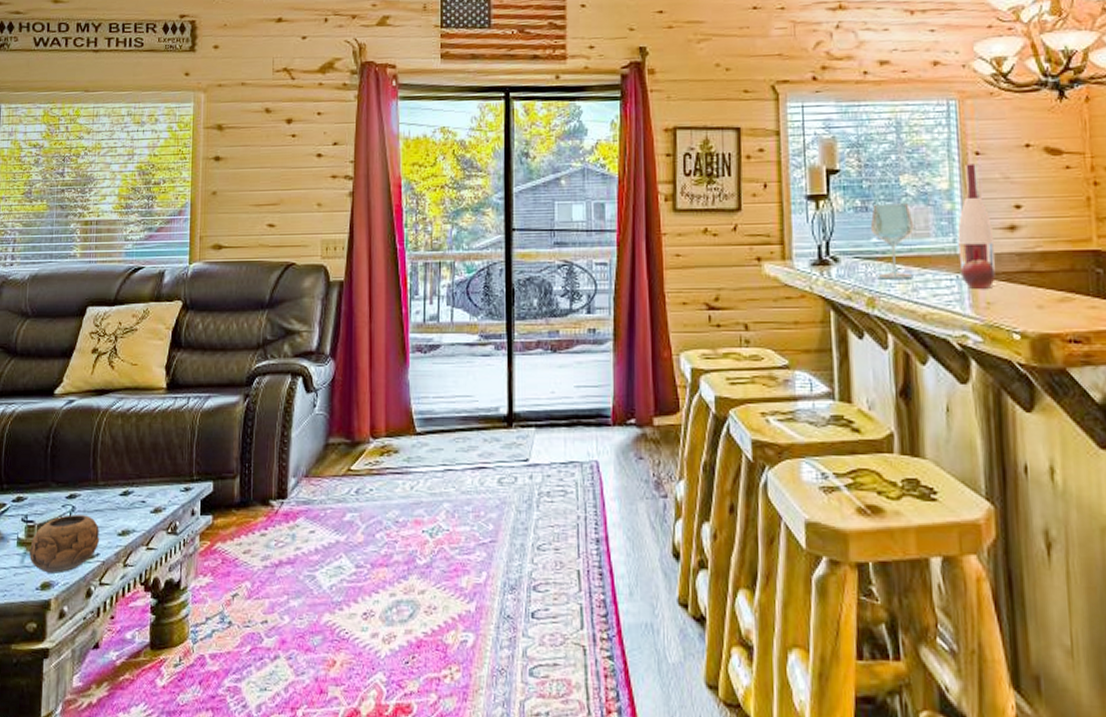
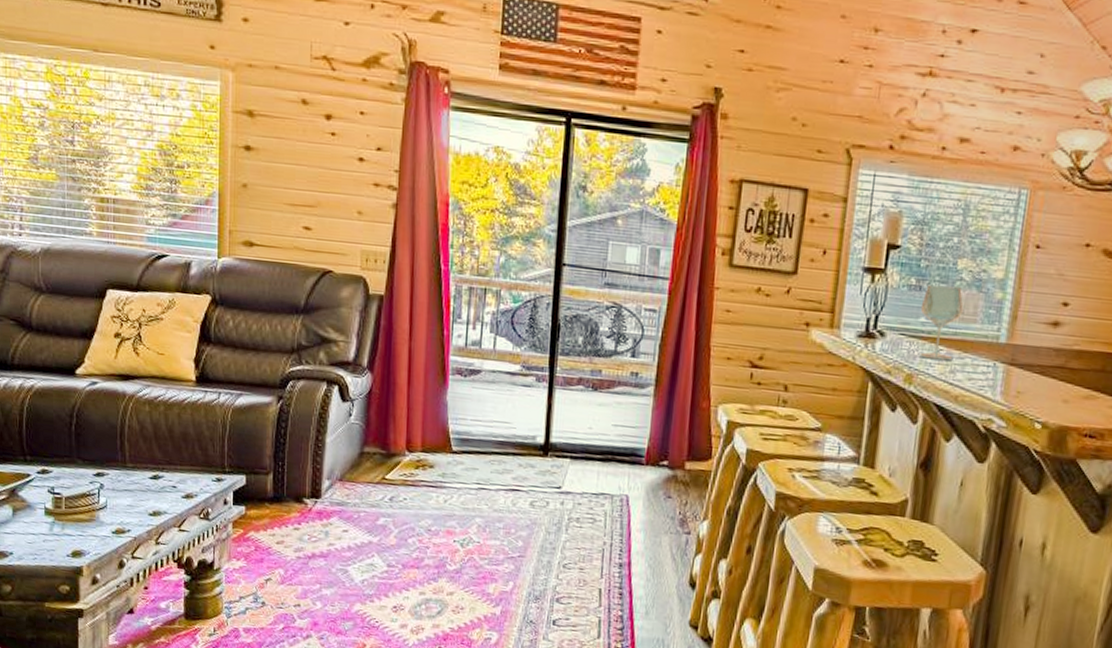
decorative bowl: present [30,515,100,574] -> none [58,491,131,544]
wine bottle: present [957,163,996,280] -> none [998,256,1038,371]
fruit: present [960,258,996,289] -> none [998,349,1031,379]

